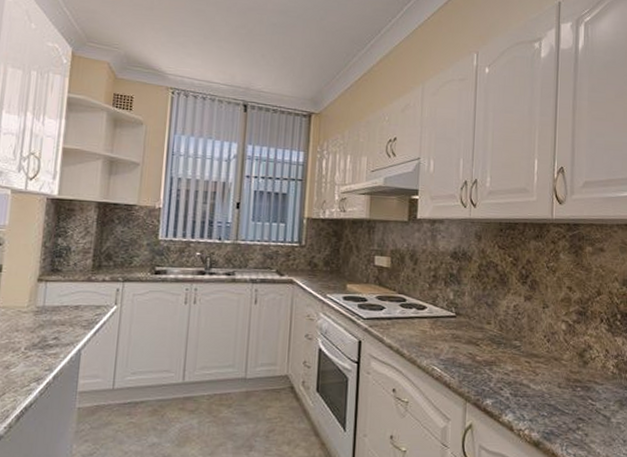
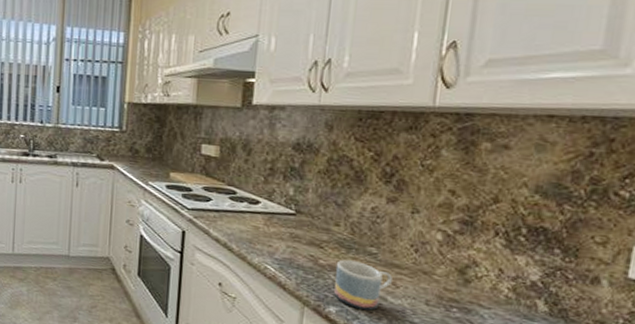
mug: none [489,354,533,399] -> present [334,260,392,311]

